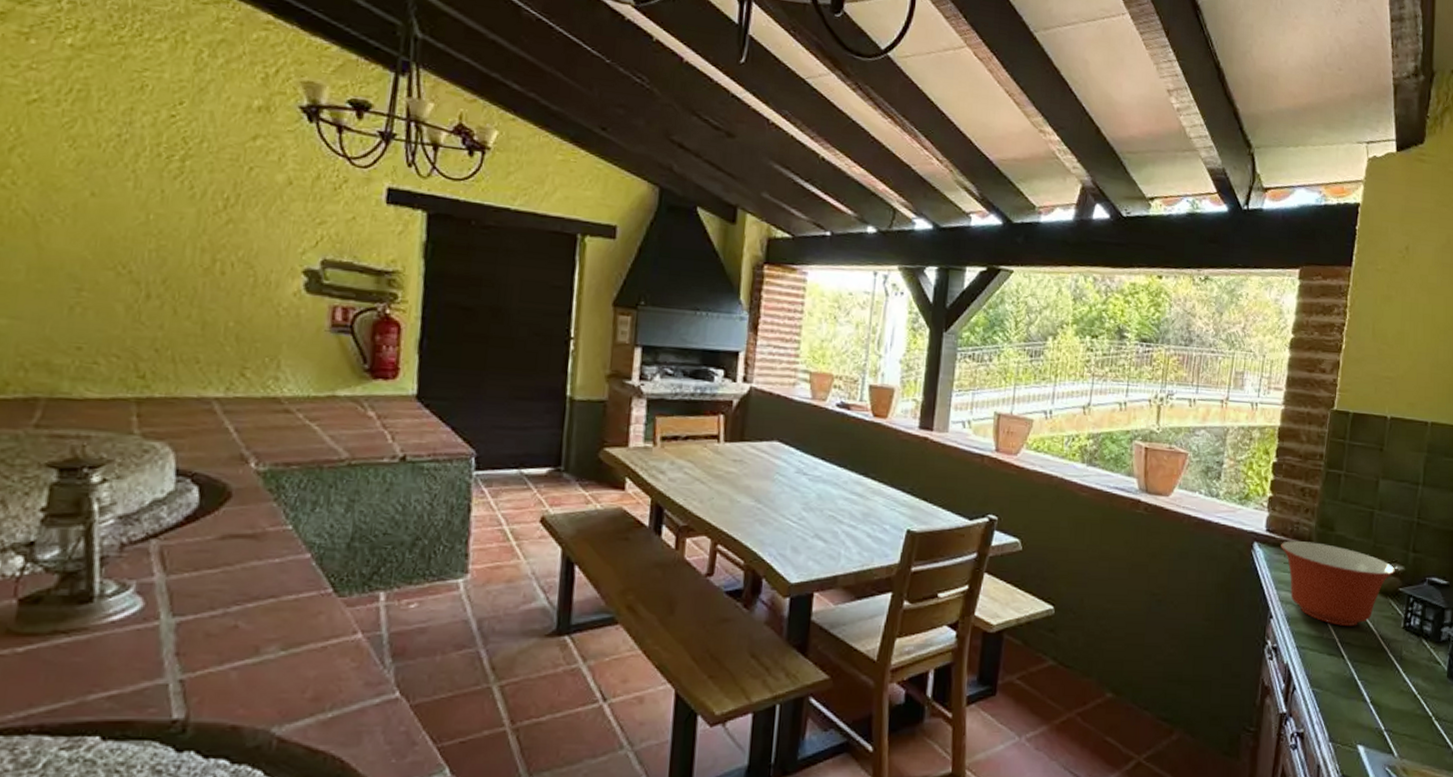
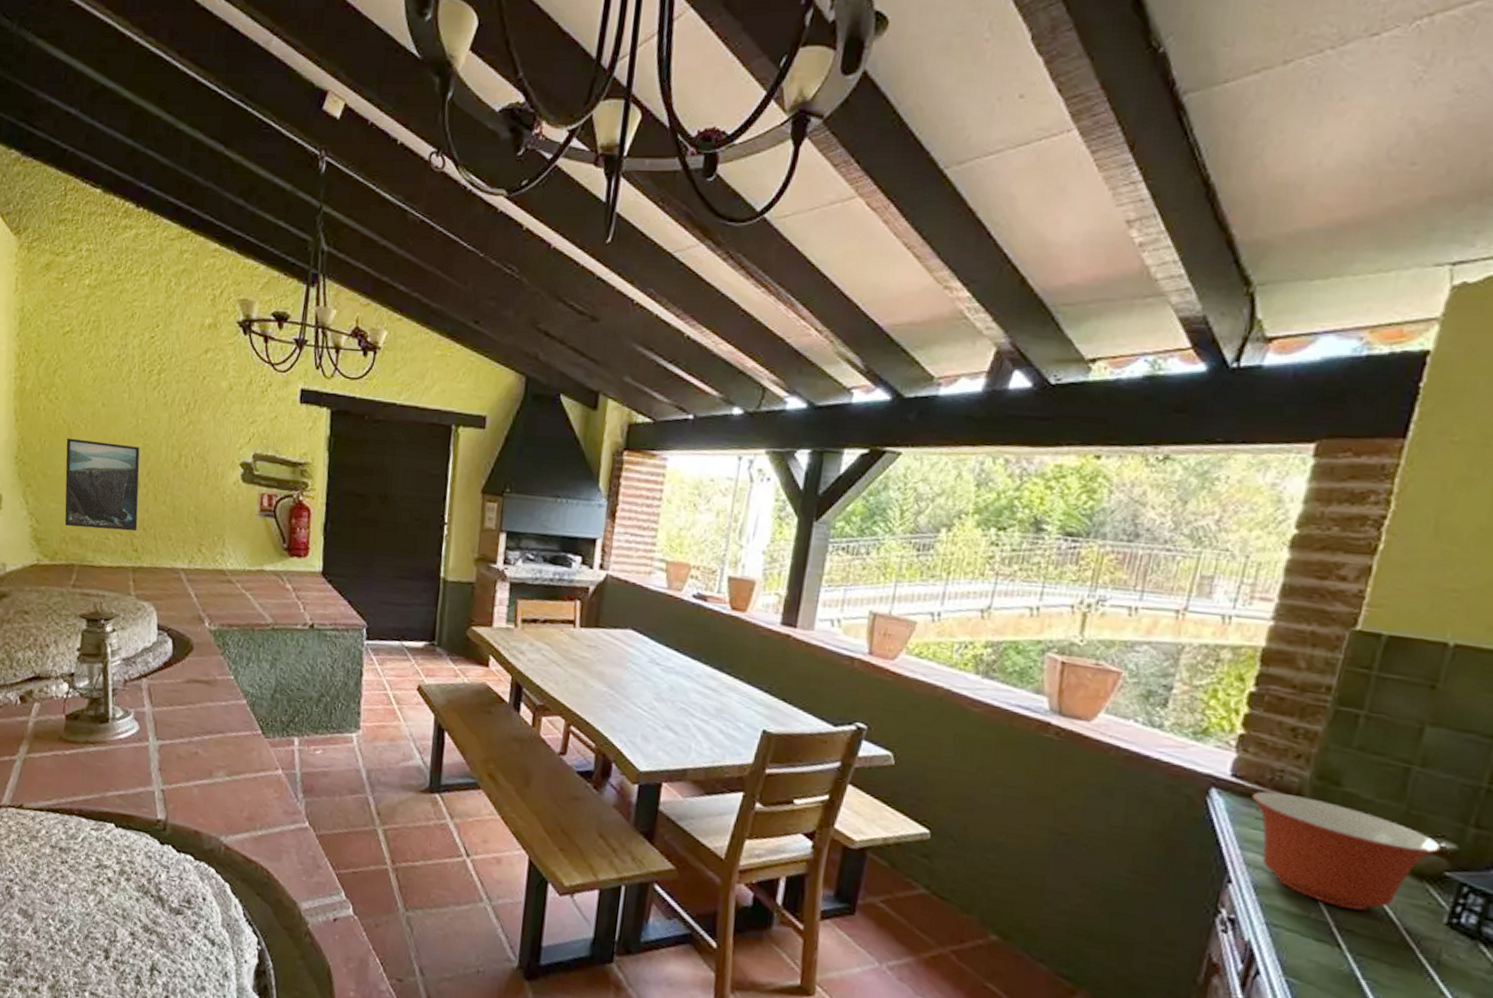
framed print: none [23,234,151,354] -> present [64,438,140,532]

